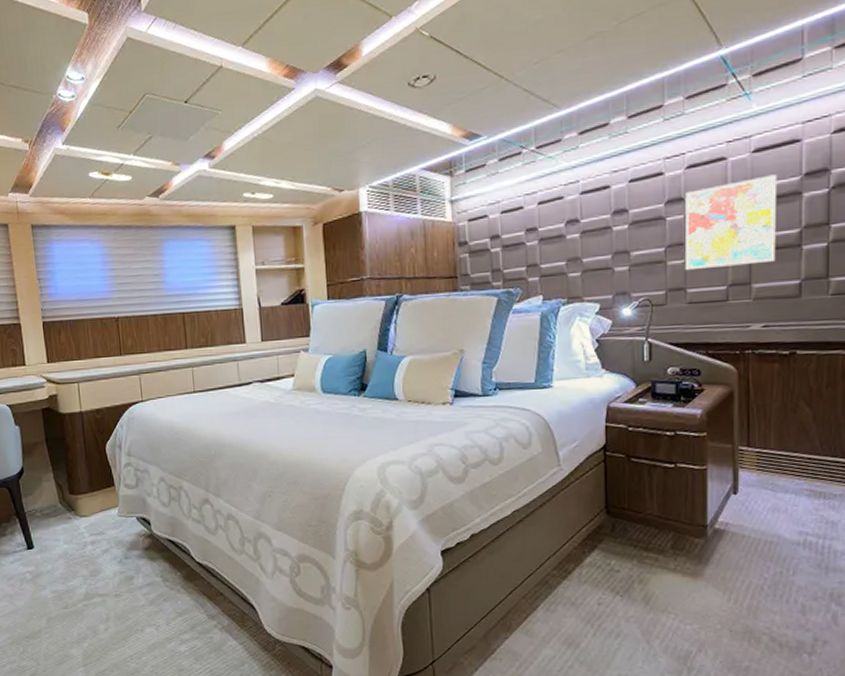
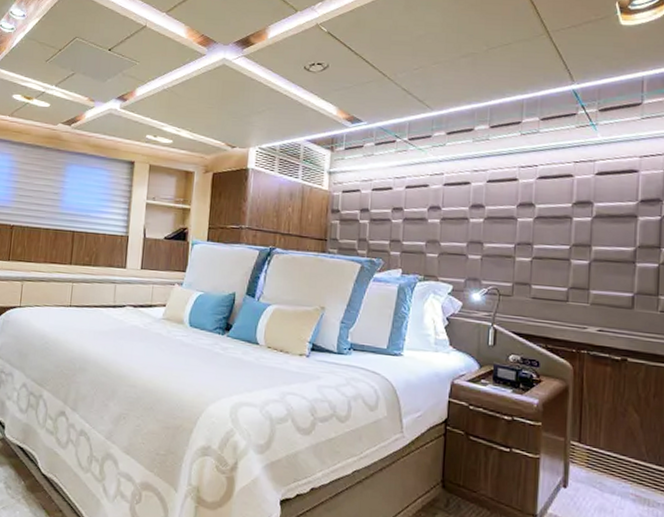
wall art: present [684,174,778,271] -> none [531,196,617,273]

